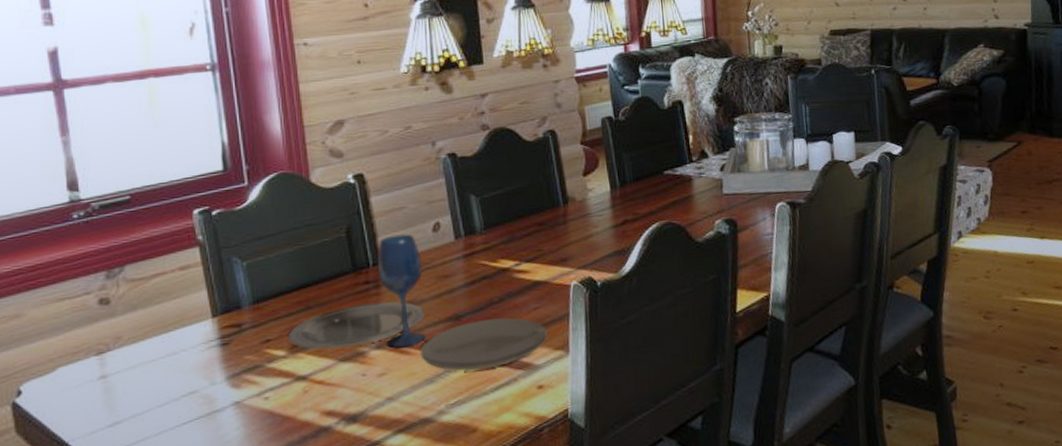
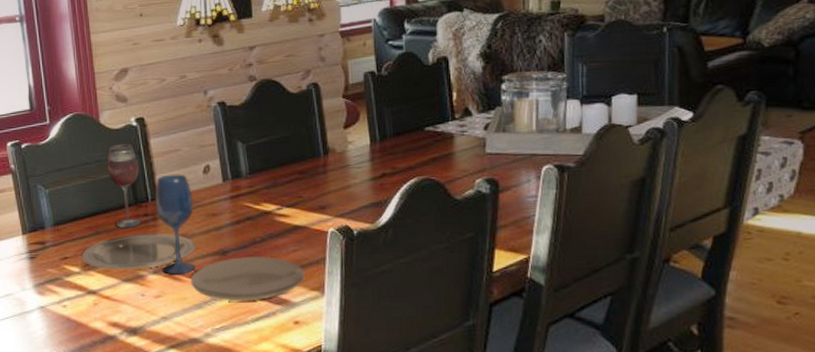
wineglass: none [319,204,361,300] -> present [107,144,141,228]

